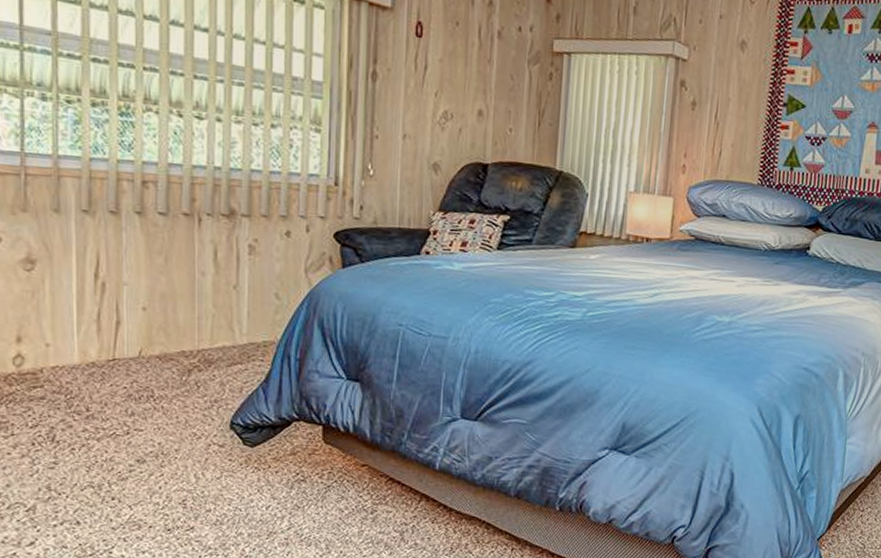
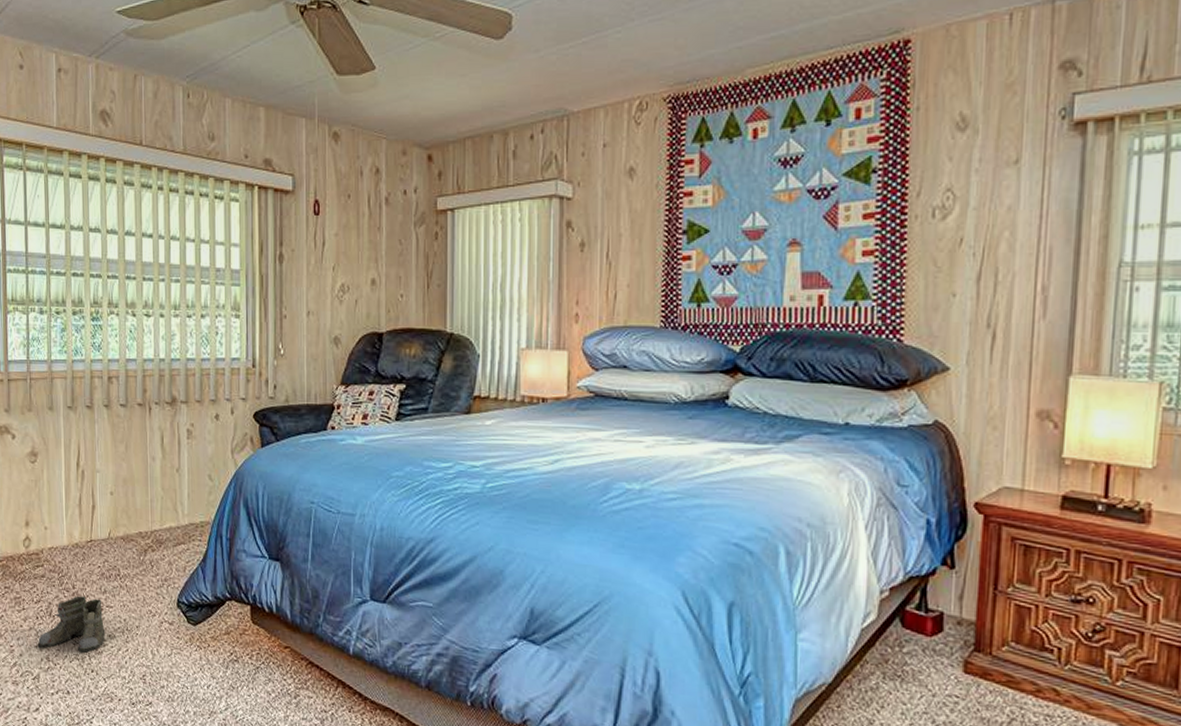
boots: none [33,419,149,481] -> present [37,595,118,654]

